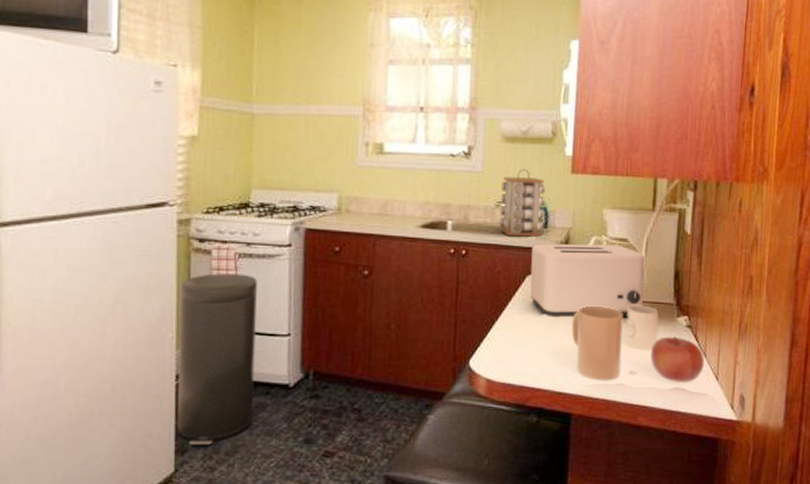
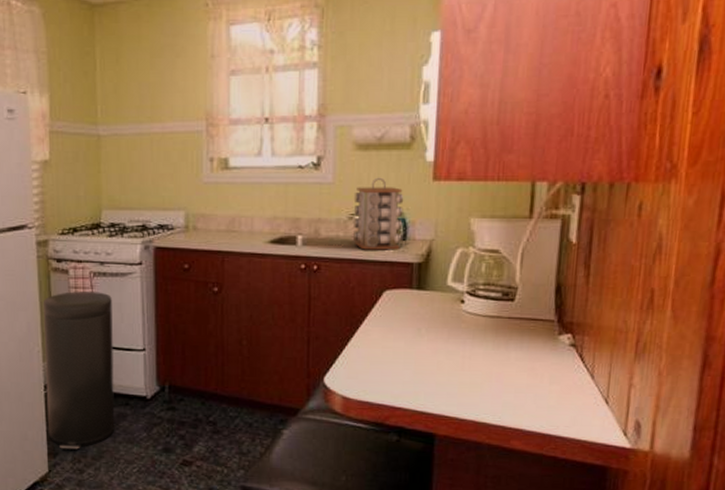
toaster: present [530,244,645,318] -> none [387,256,521,335]
cup: present [571,306,623,381] -> none [435,323,494,402]
mug: present [625,305,659,351] -> none [497,321,537,371]
fruit: present [650,336,704,383] -> none [525,356,592,407]

